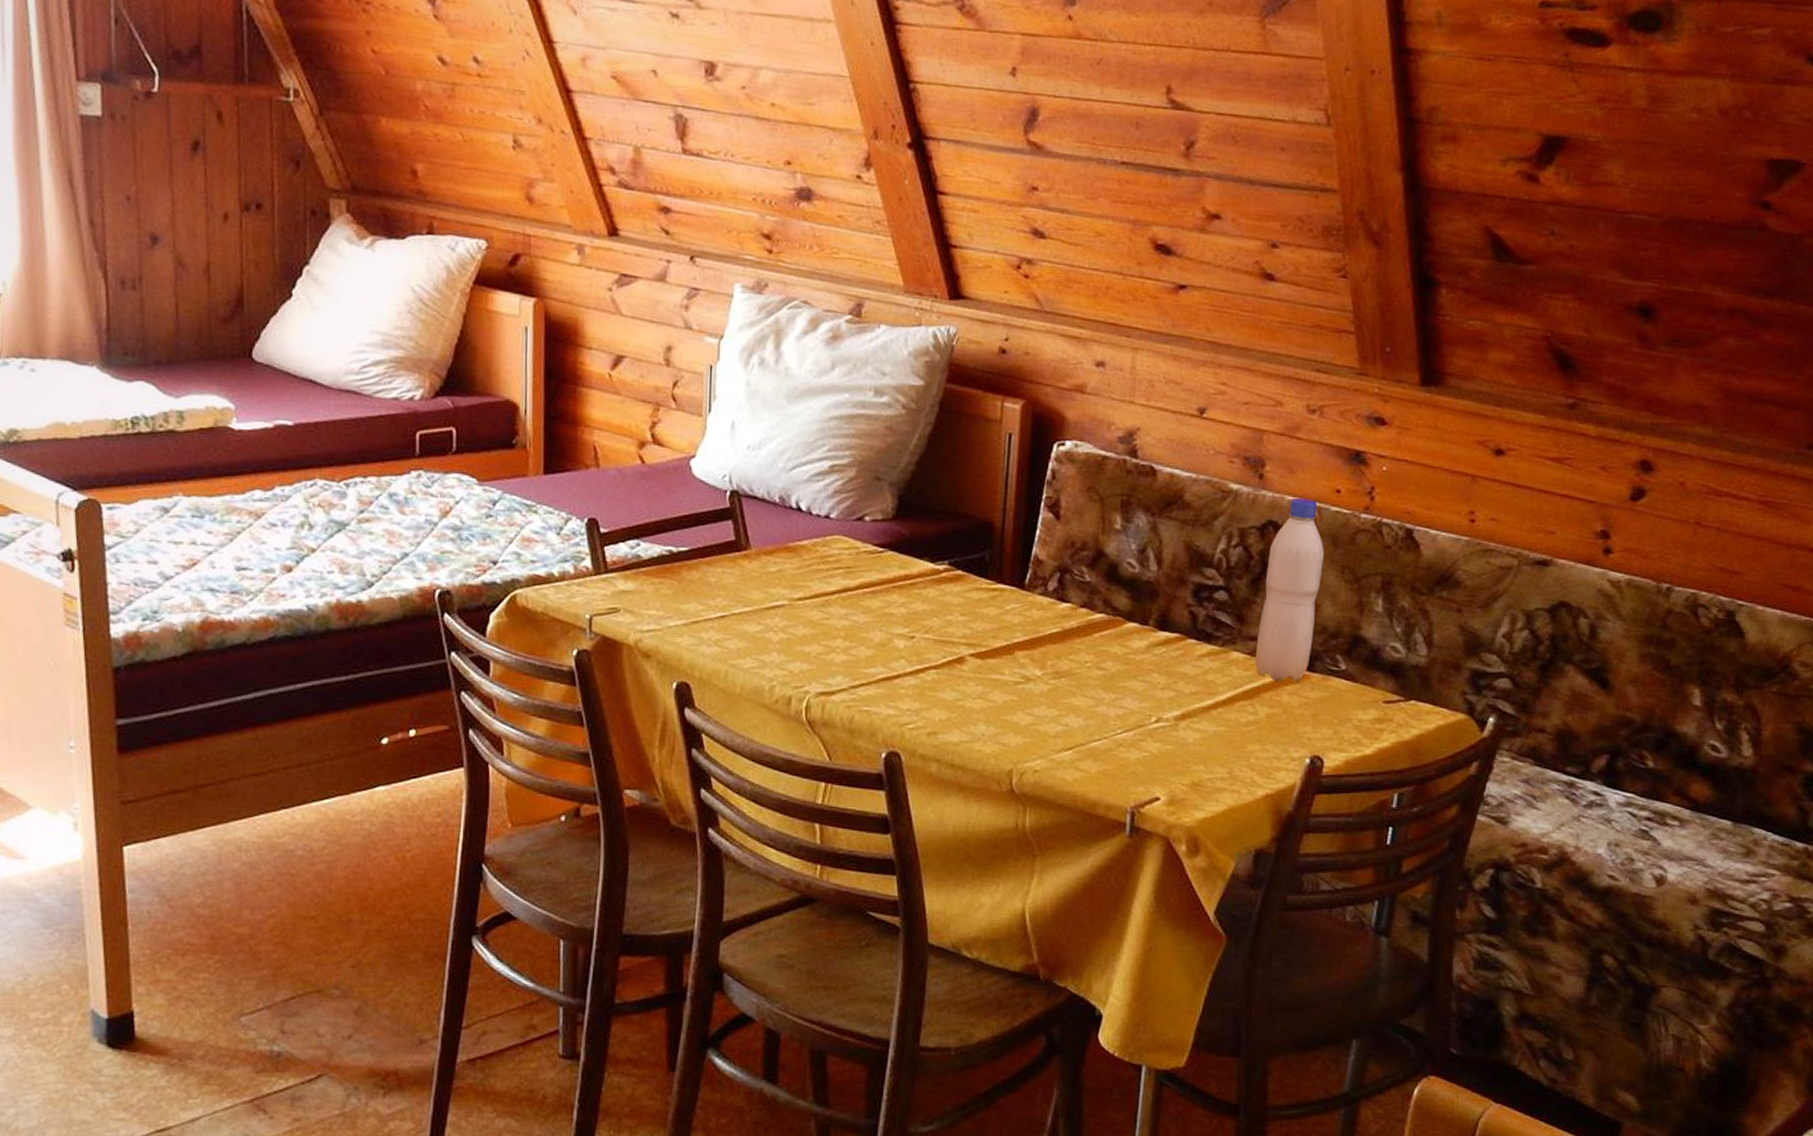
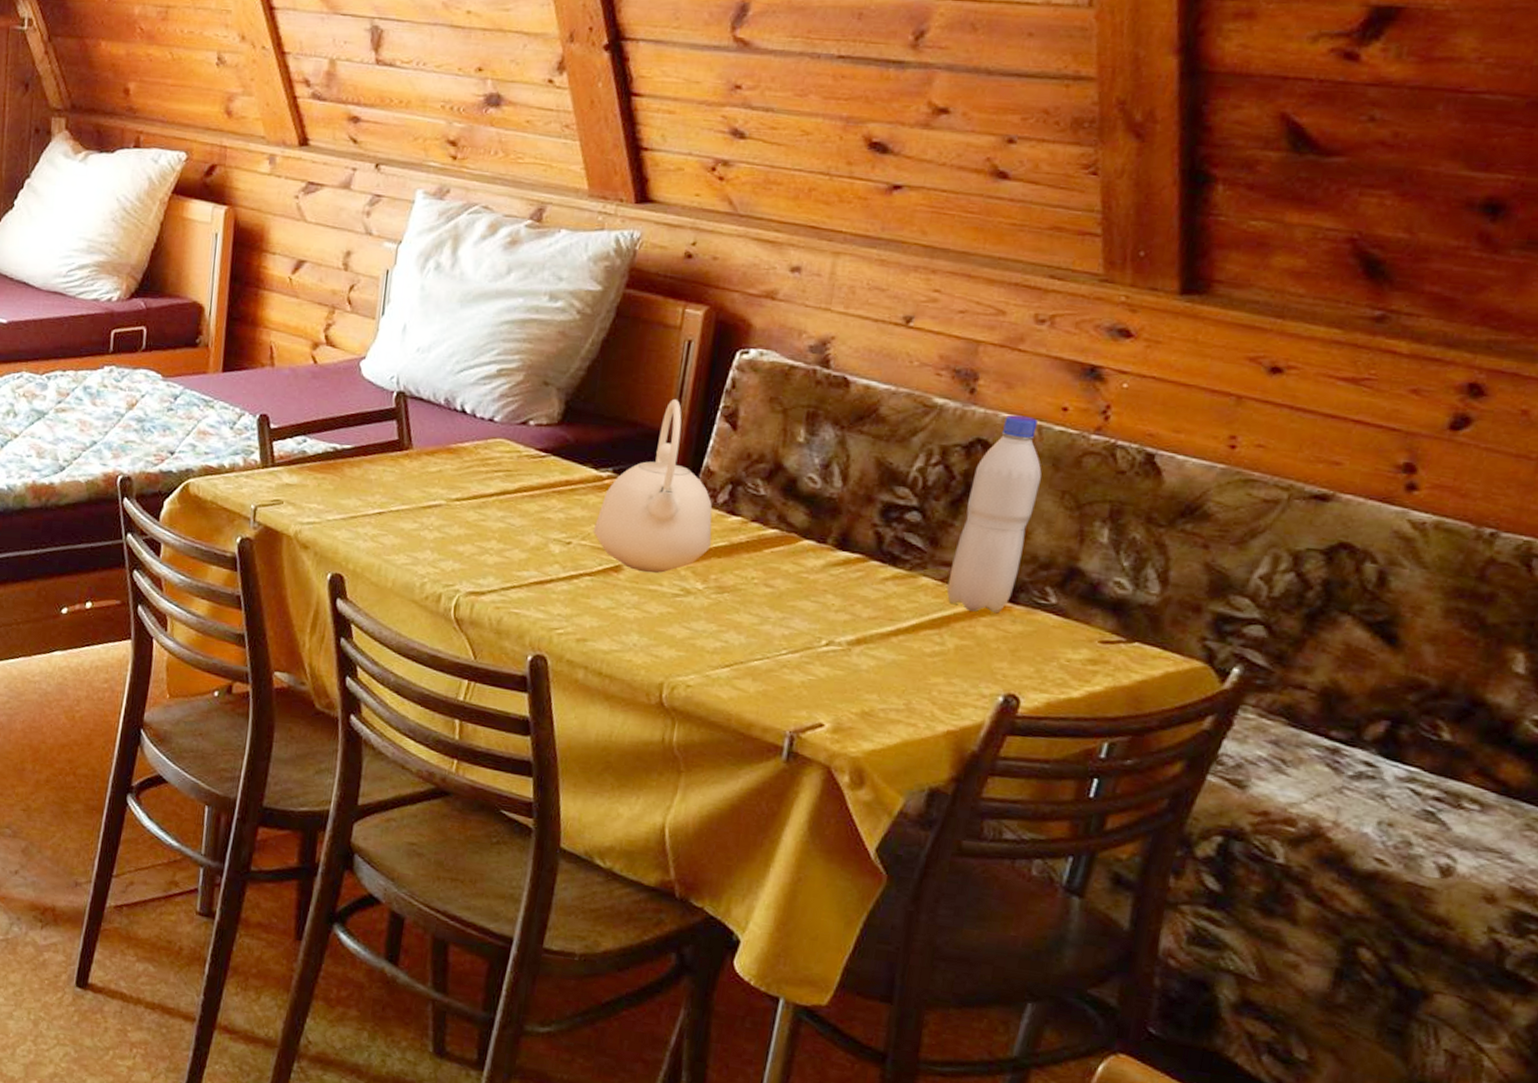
teapot: none [934,490,1045,663] -> present [593,398,713,574]

